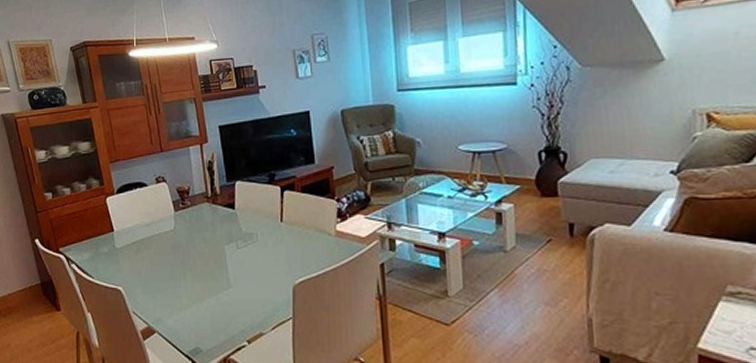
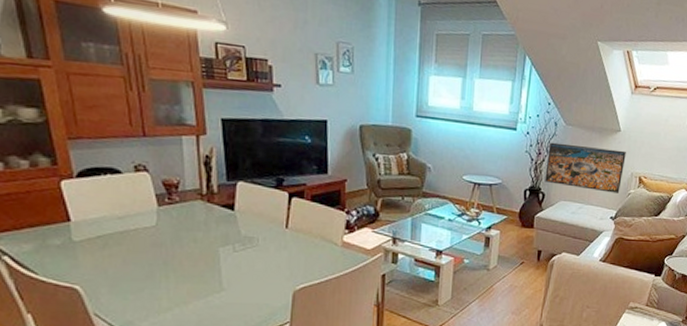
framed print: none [562,83,680,141] -> present [545,142,626,193]

